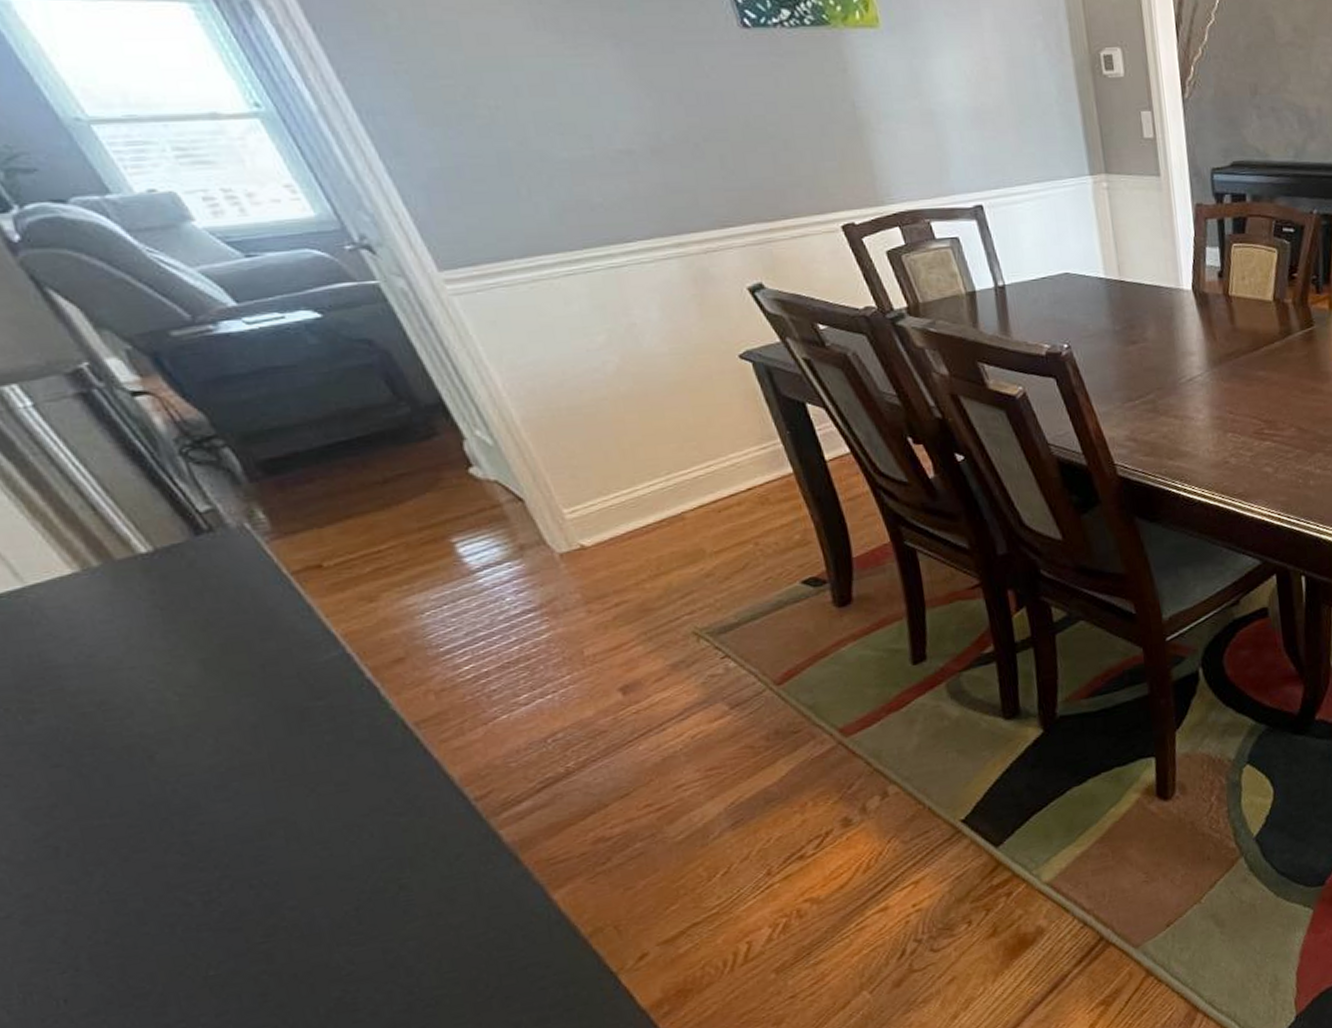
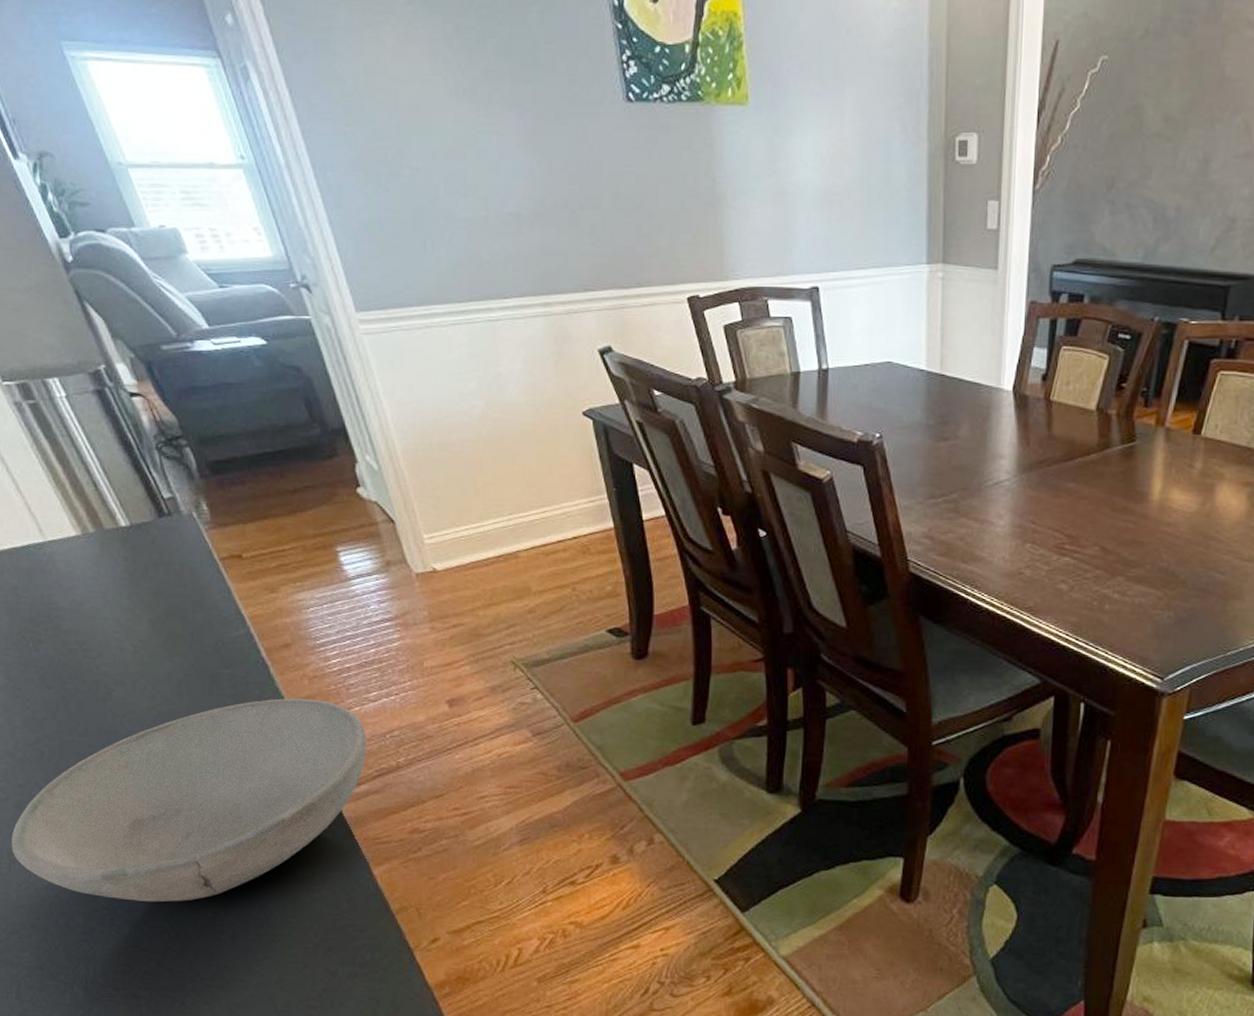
bowl: none [21,715,525,1011] -> present [11,698,367,902]

